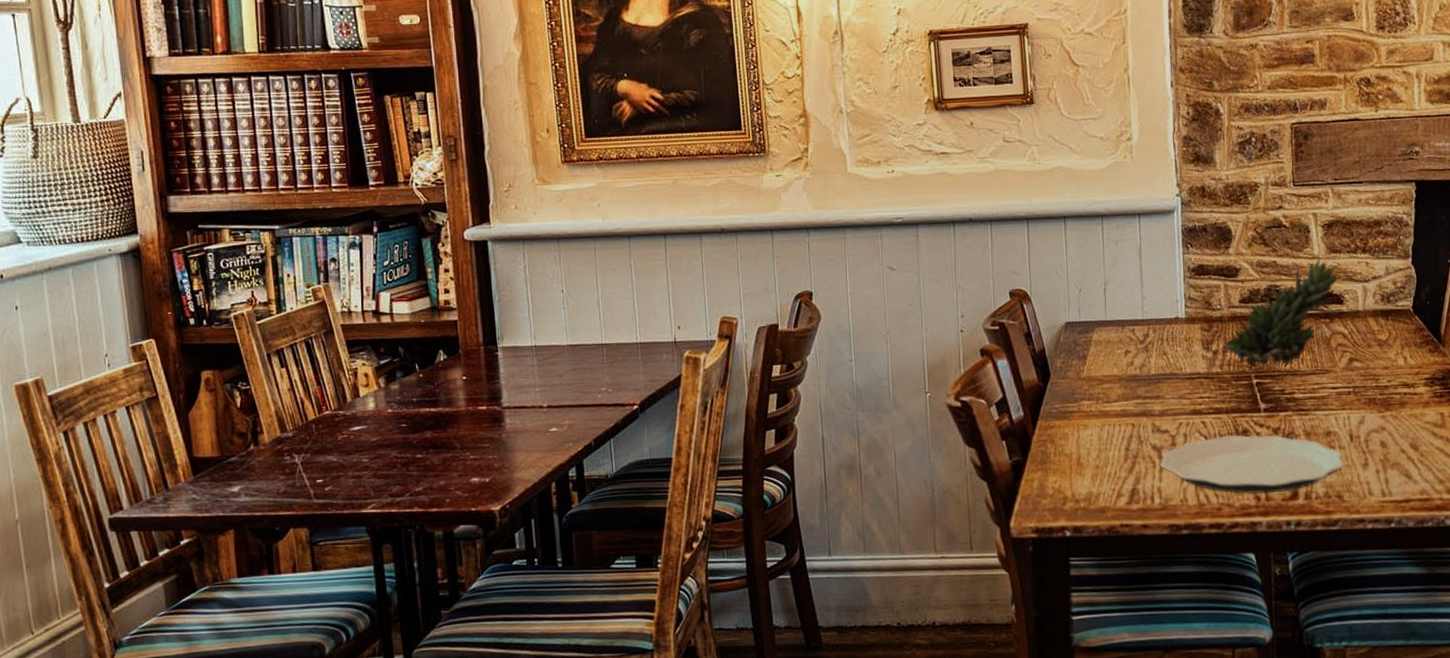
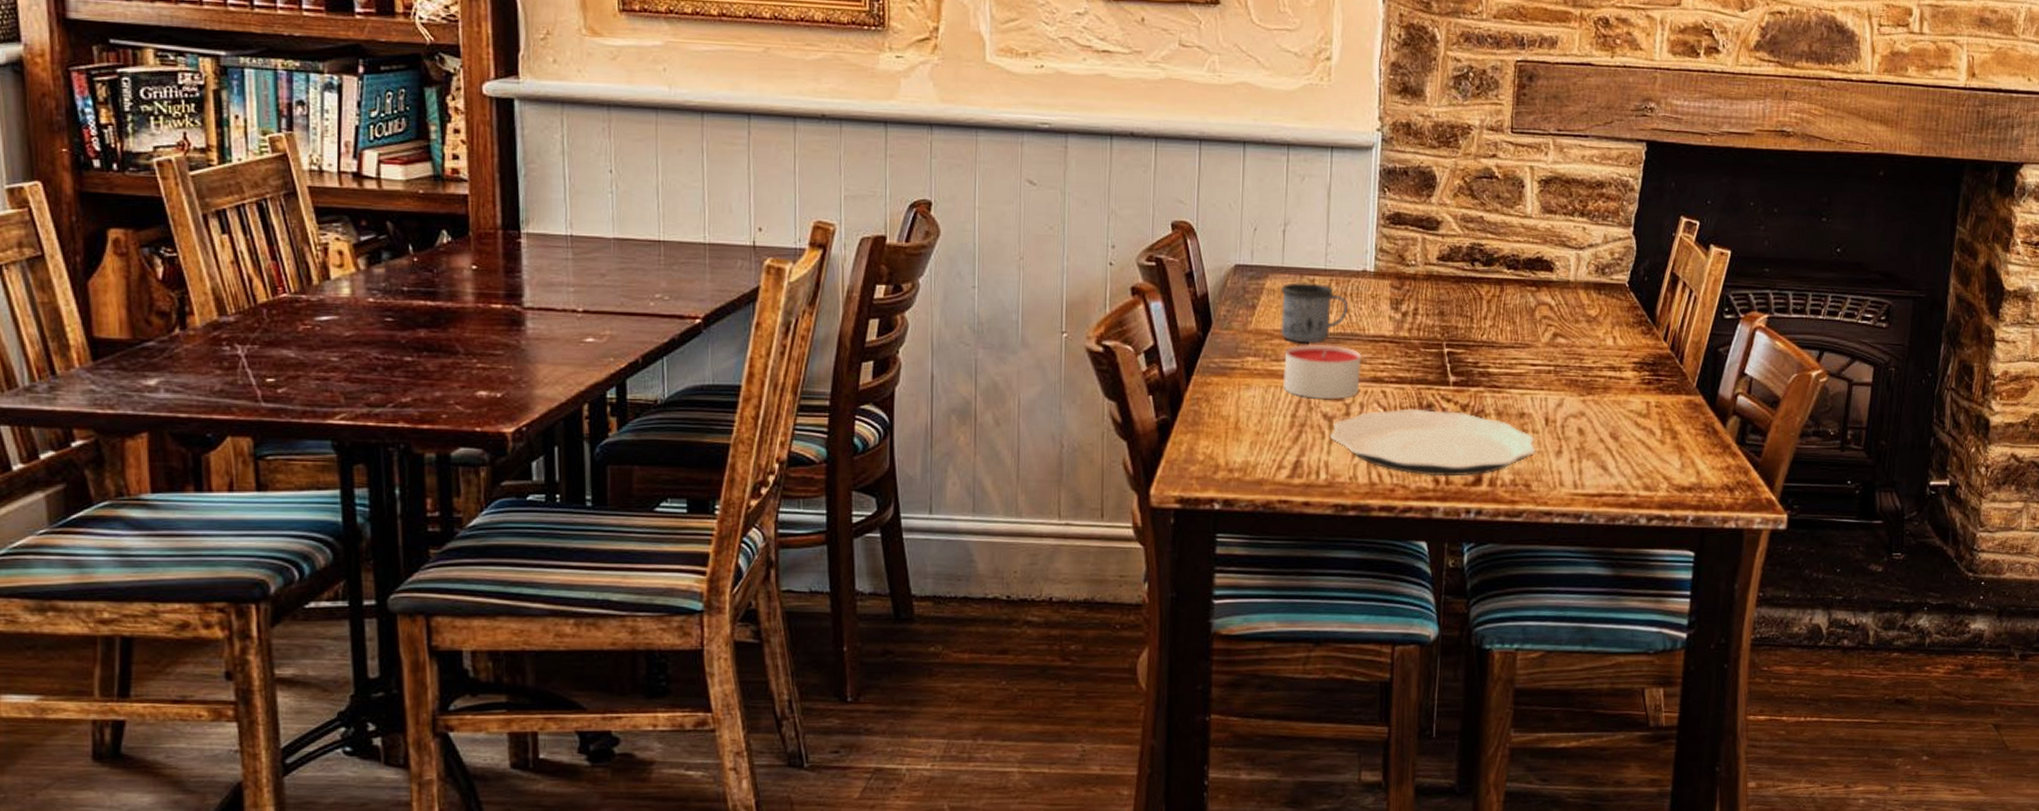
mug: none [1106,332,1166,386] -> present [1281,282,1349,344]
candle: none [1115,384,1182,433] -> present [1283,344,1362,399]
succulent plant: present [1224,257,1339,364] -> none [1416,216,1552,333]

